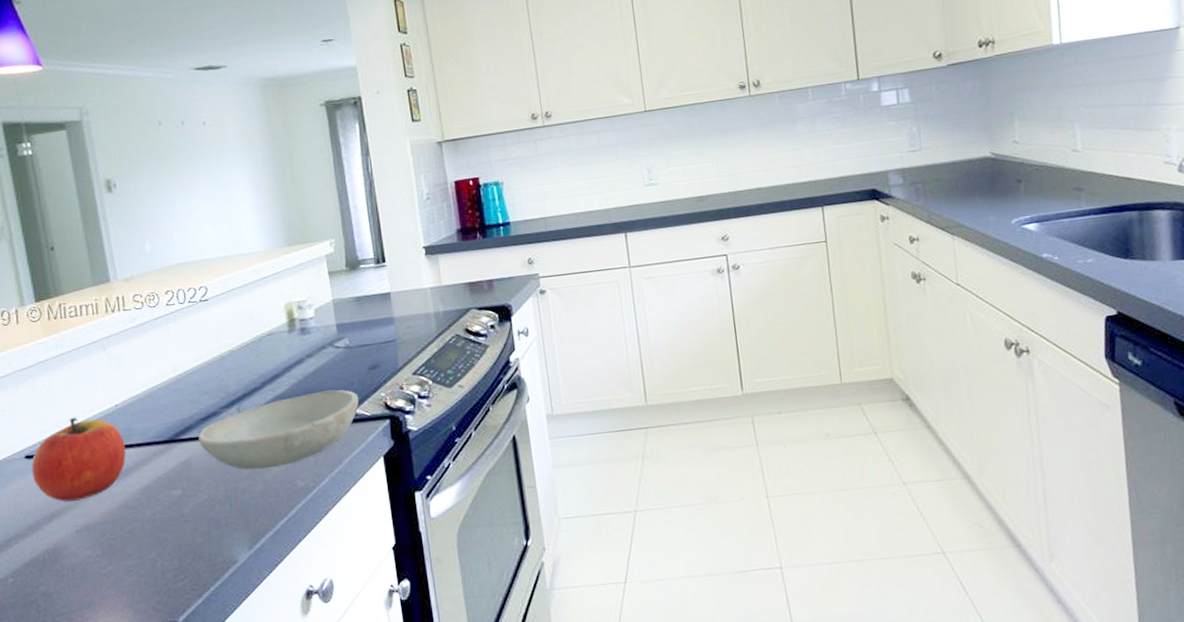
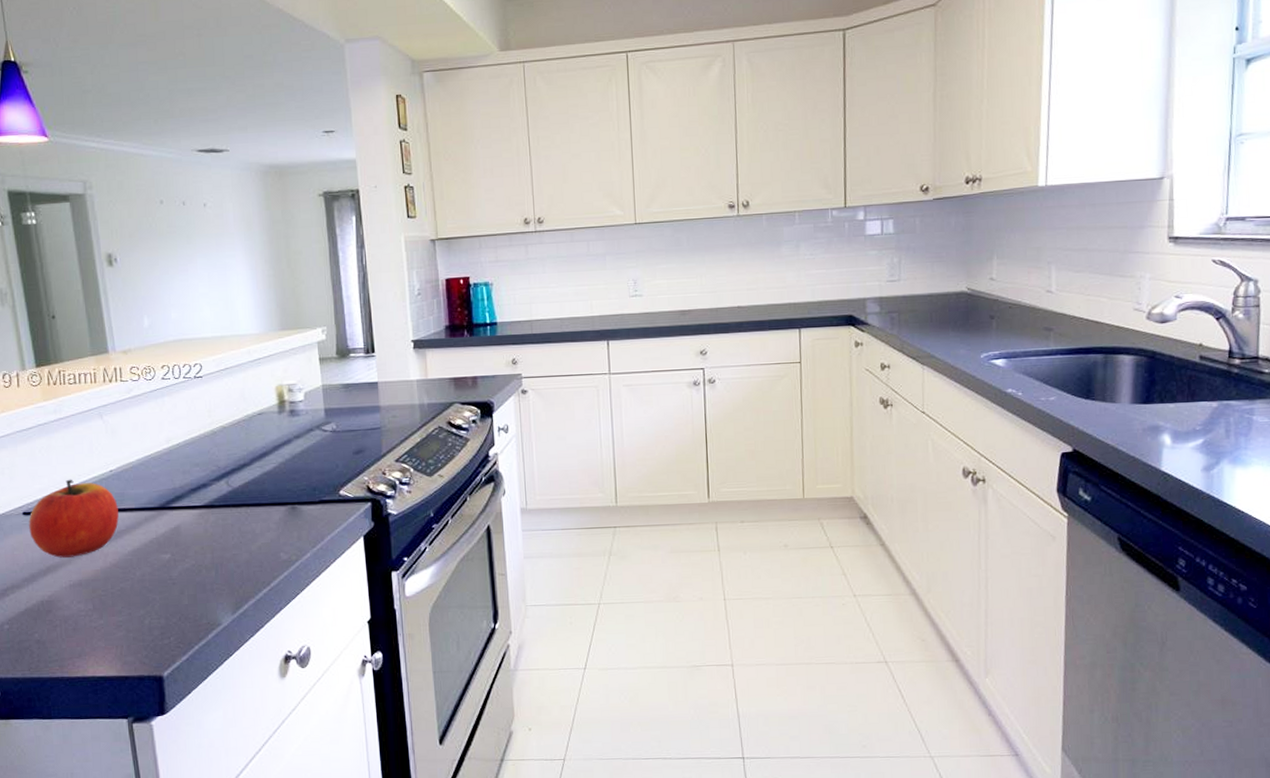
bowl: present [198,389,359,470] -> none [188,470,343,541]

